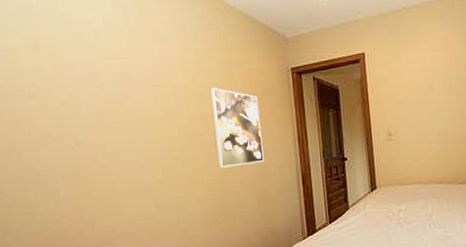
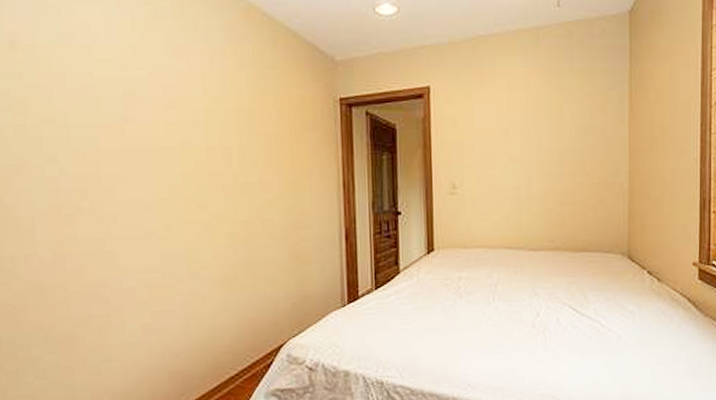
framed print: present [209,87,264,168] -> none [236,114,300,215]

